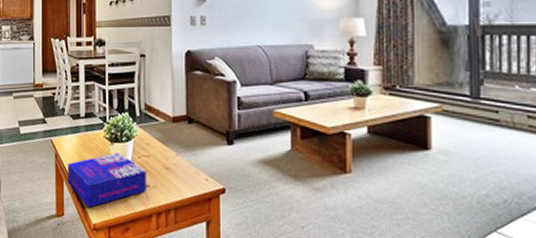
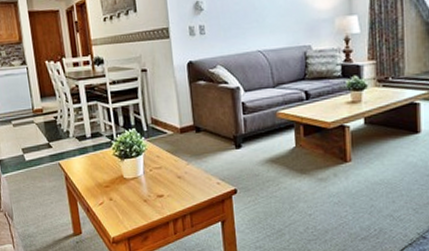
board game: present [67,153,146,208] -> none [79,168,161,223]

